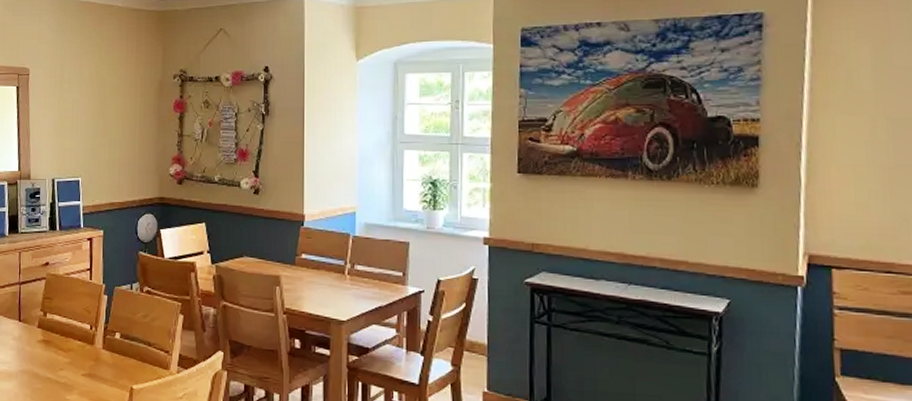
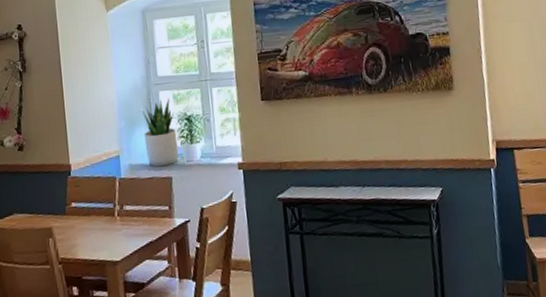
planter: none [384,158,419,230] -> present [142,98,179,167]

